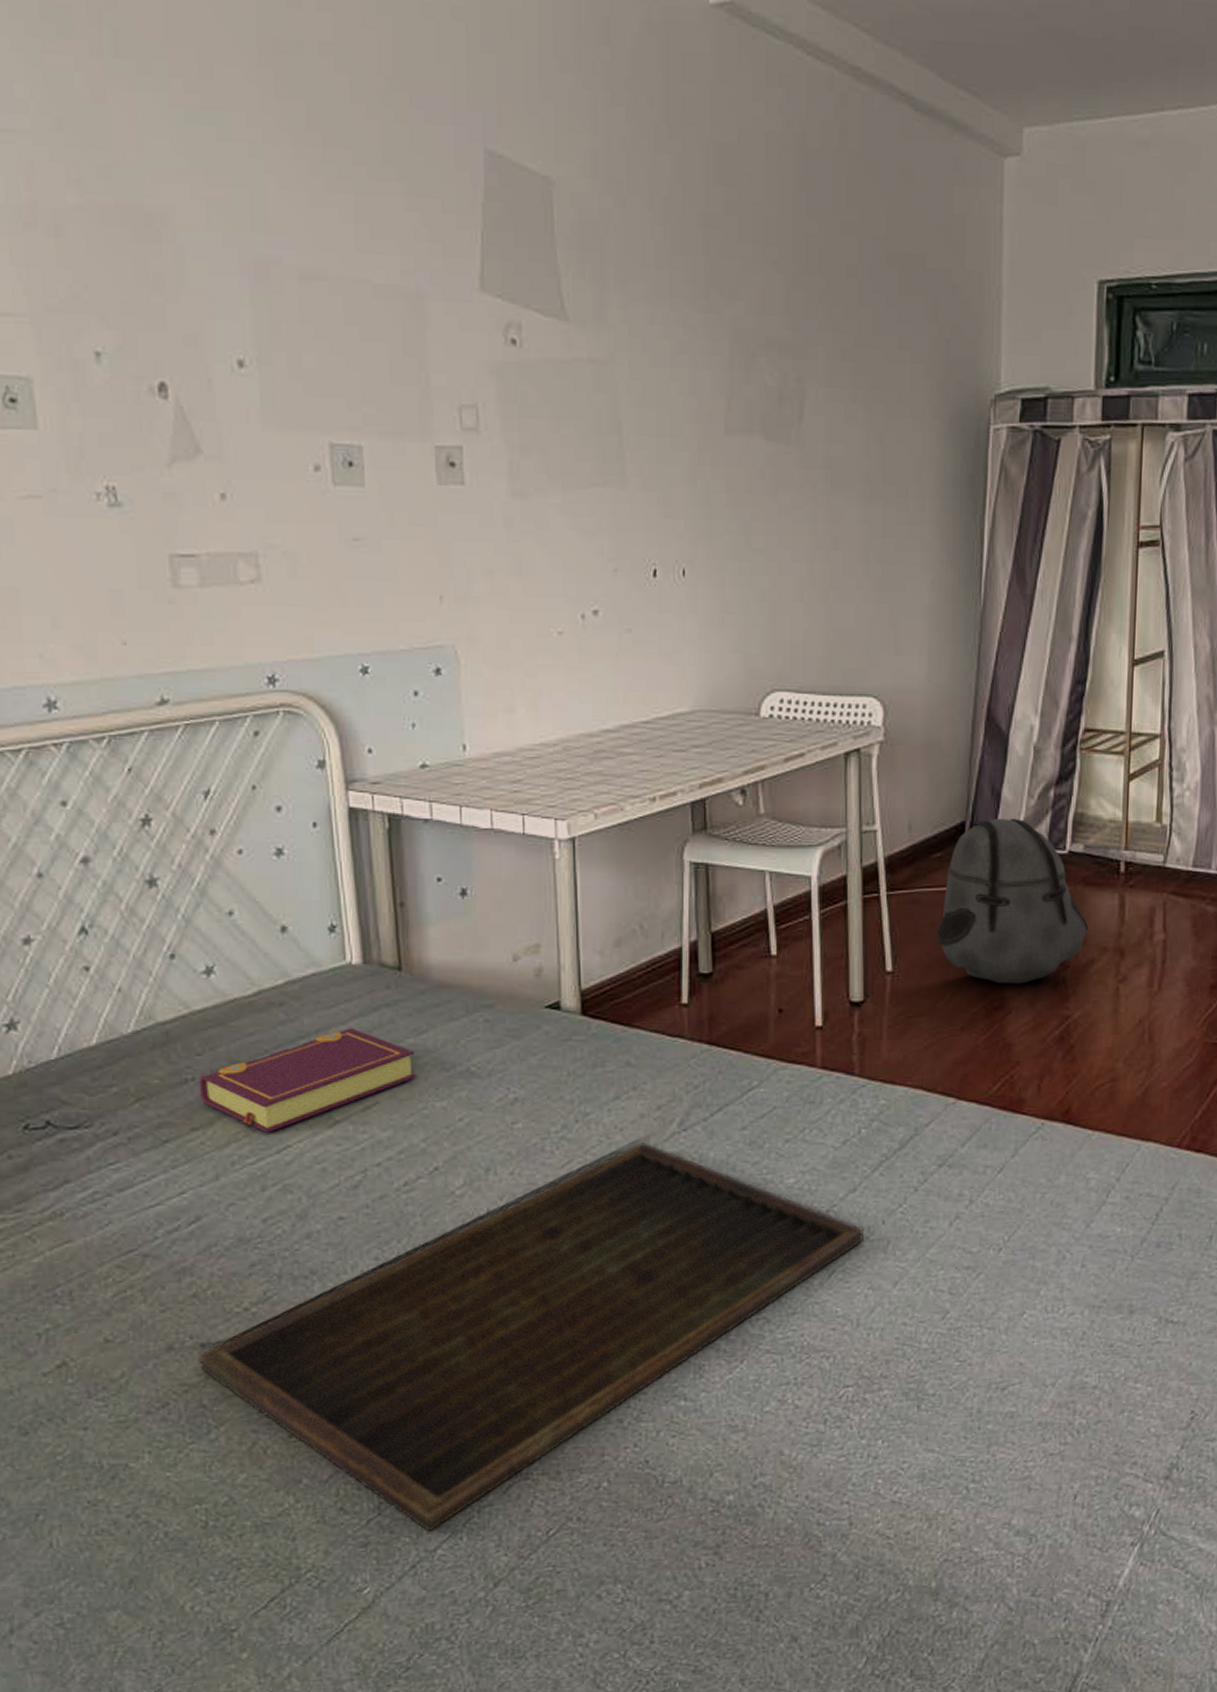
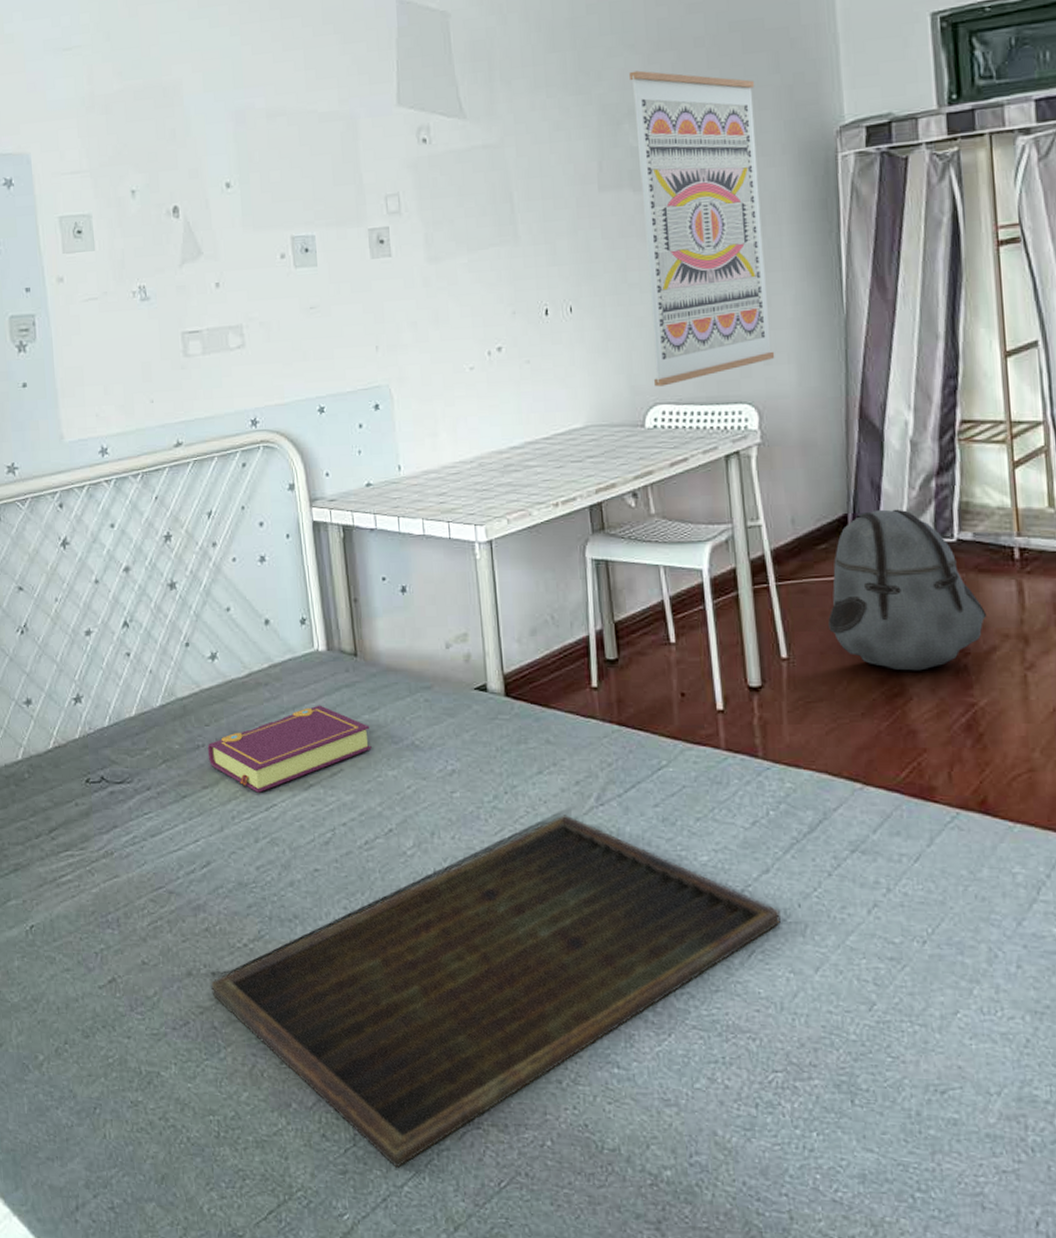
wall art: none [770,294,910,671] -> present [629,70,775,387]

